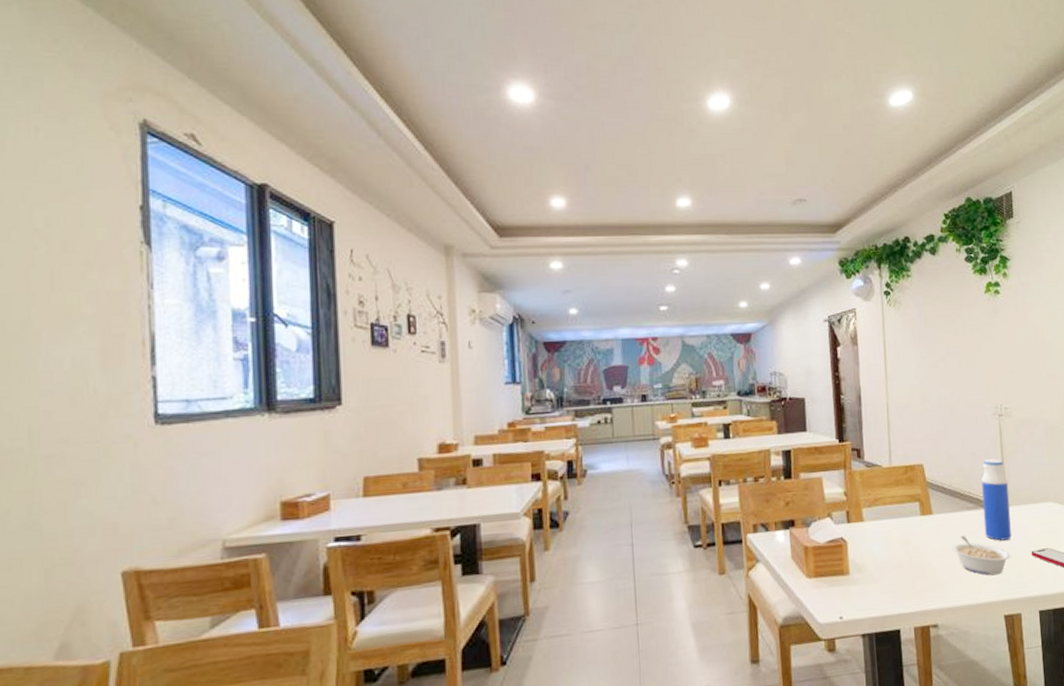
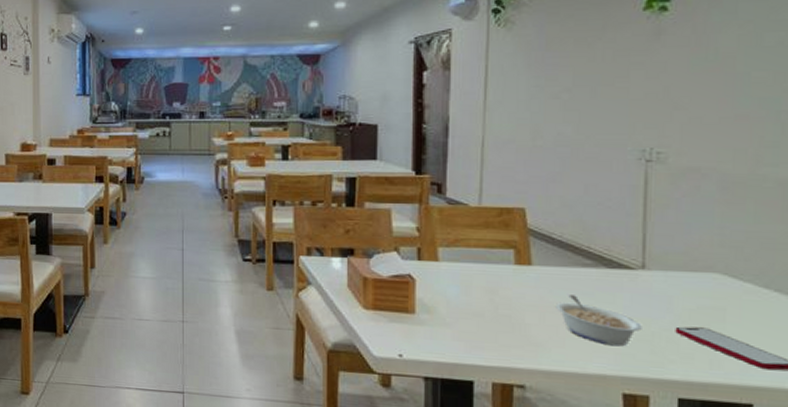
water bottle: present [981,459,1012,541] -> none [605,211,650,309]

